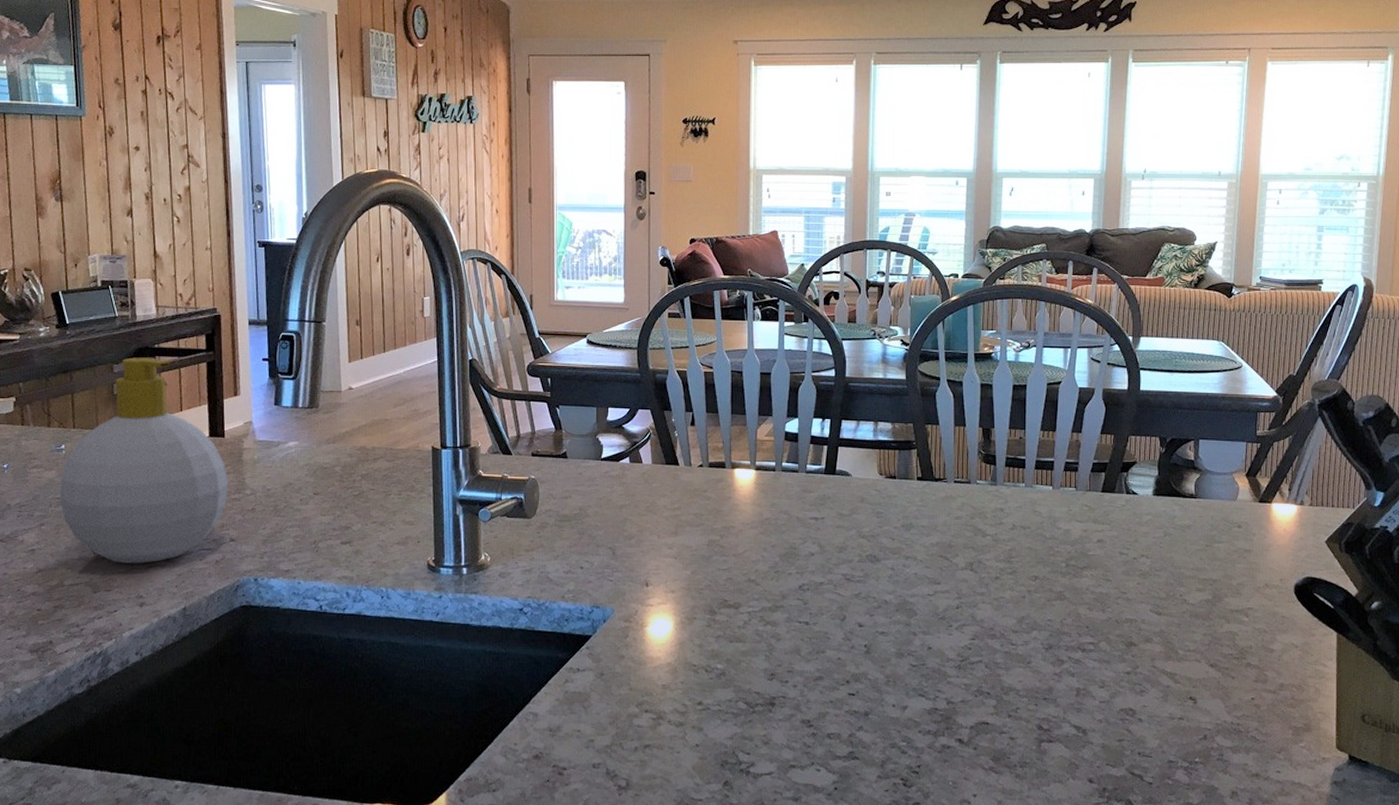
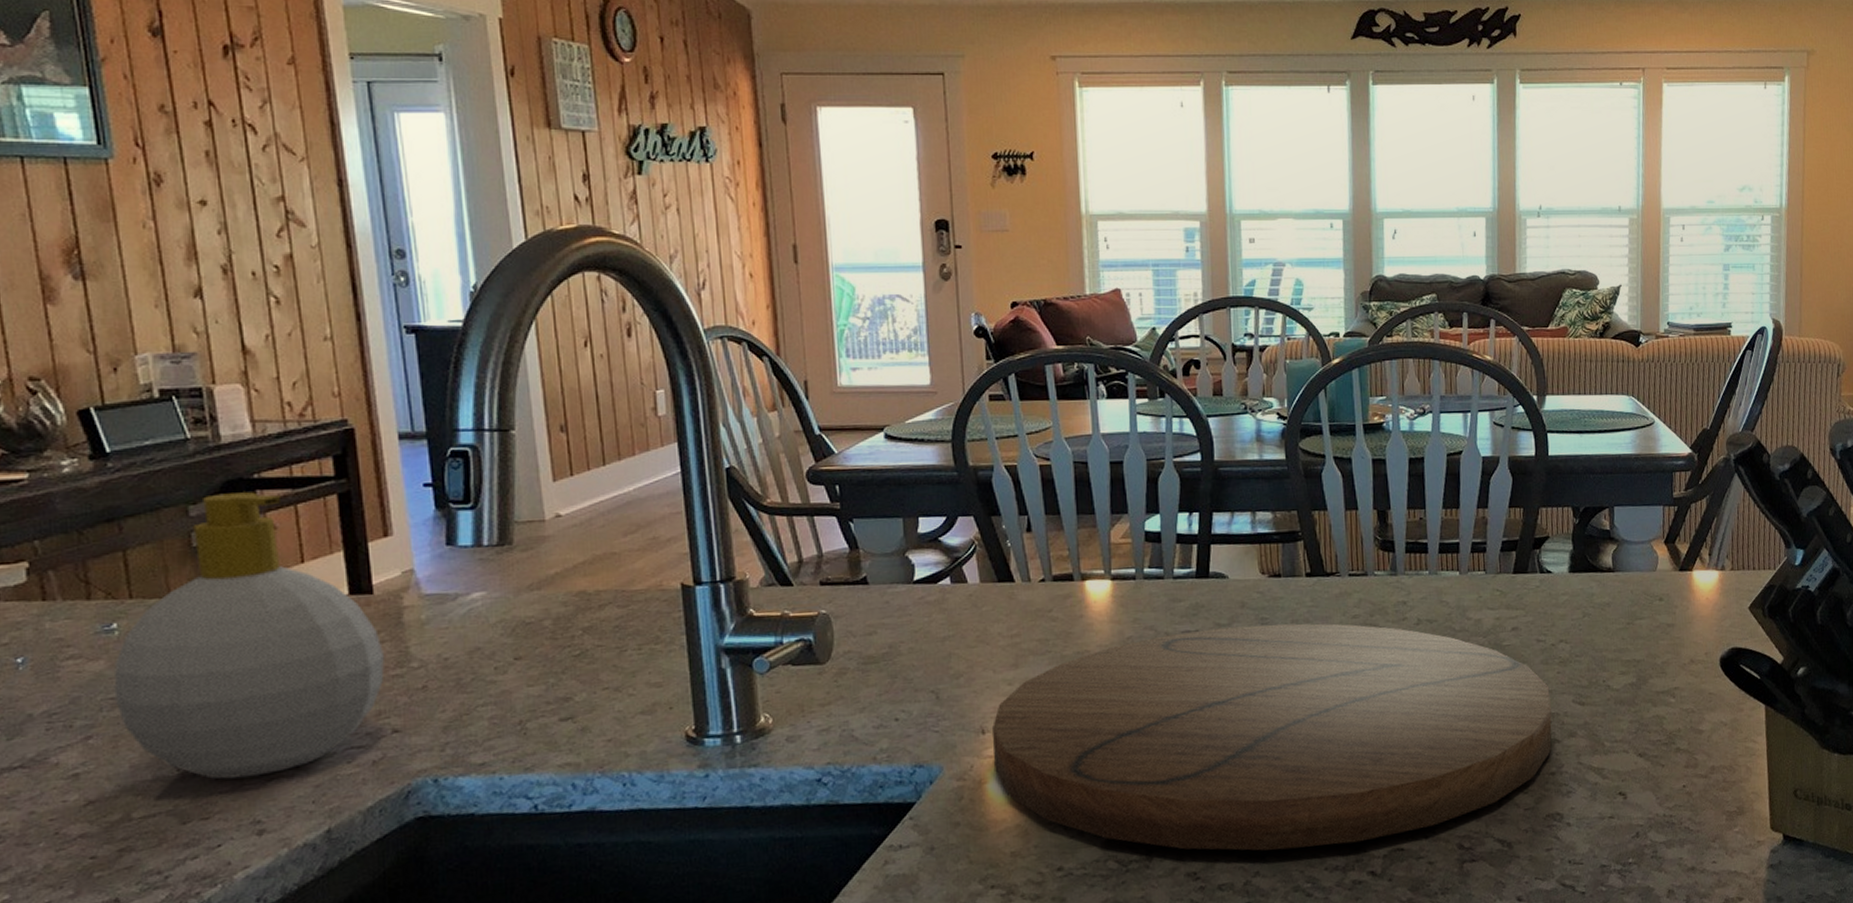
cutting board: none [654,518,1130,712] -> present [992,623,1552,851]

